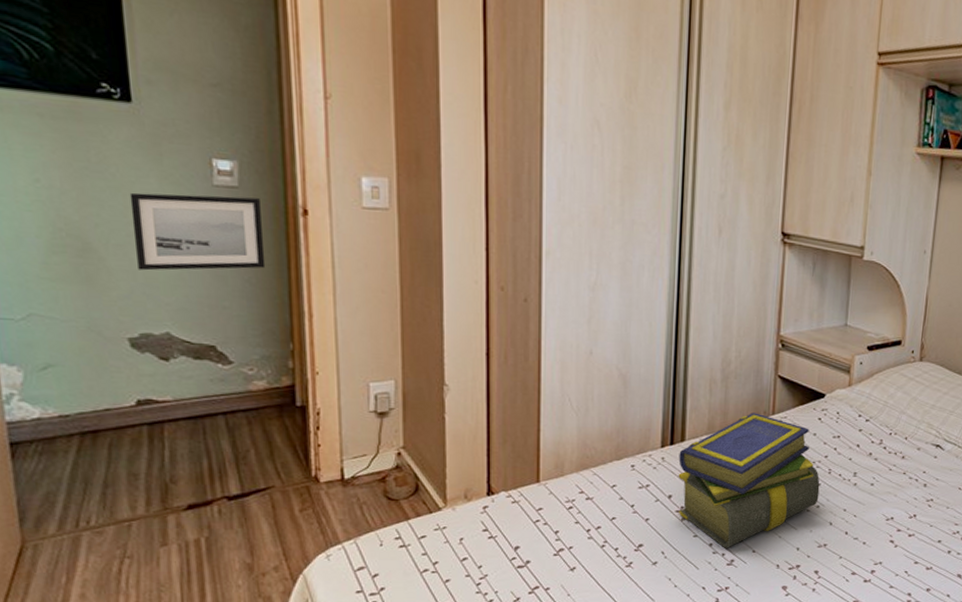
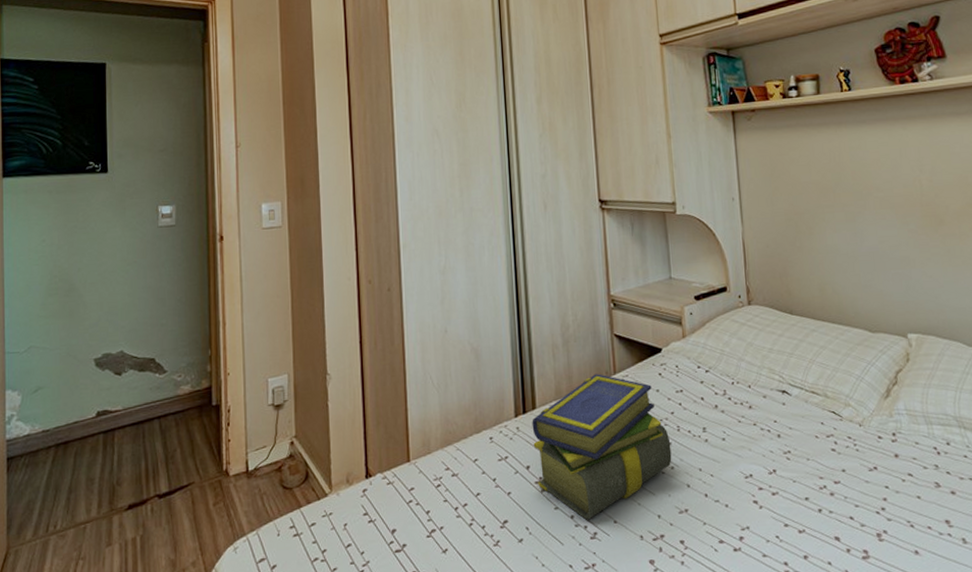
wall art: present [129,192,266,271] -> none [102,232,193,302]

